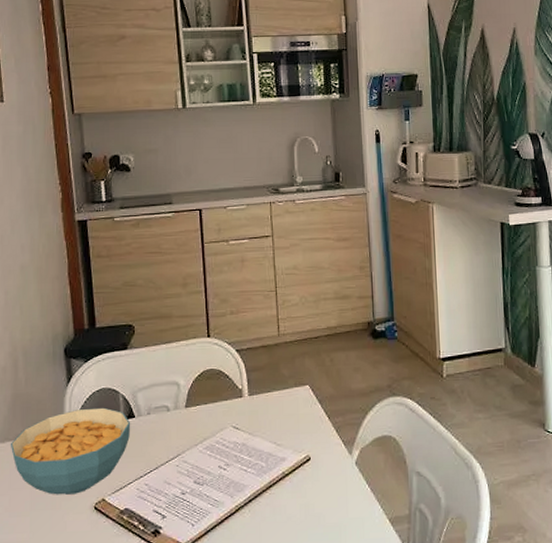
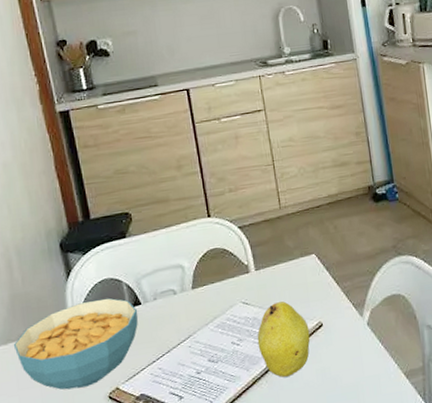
fruit: none [244,430,297,508] -> present [257,301,310,377]

